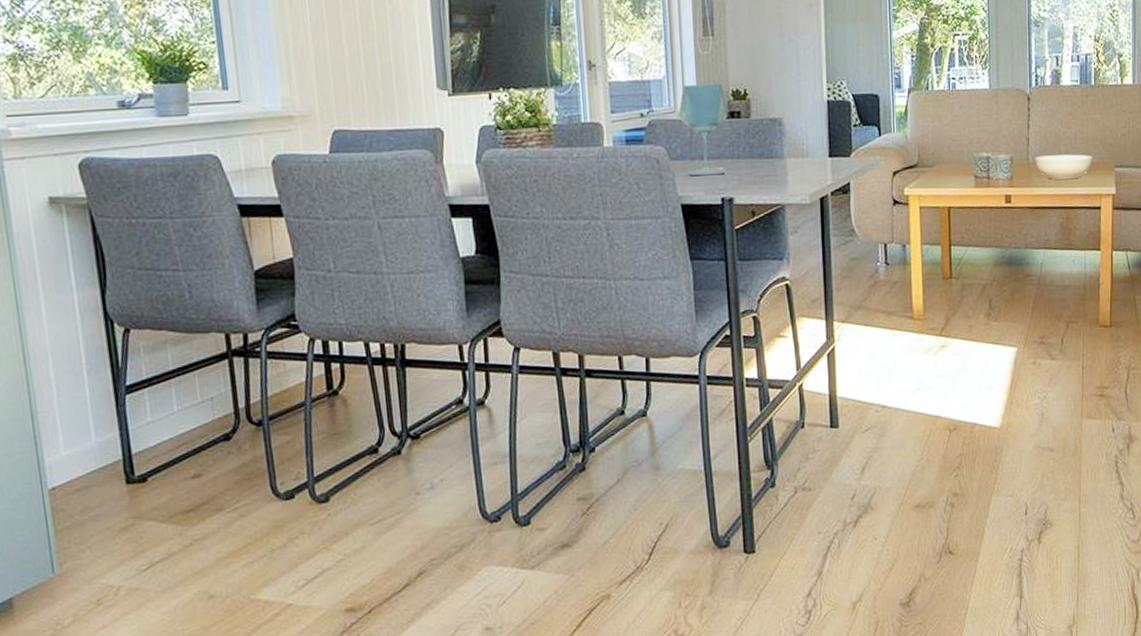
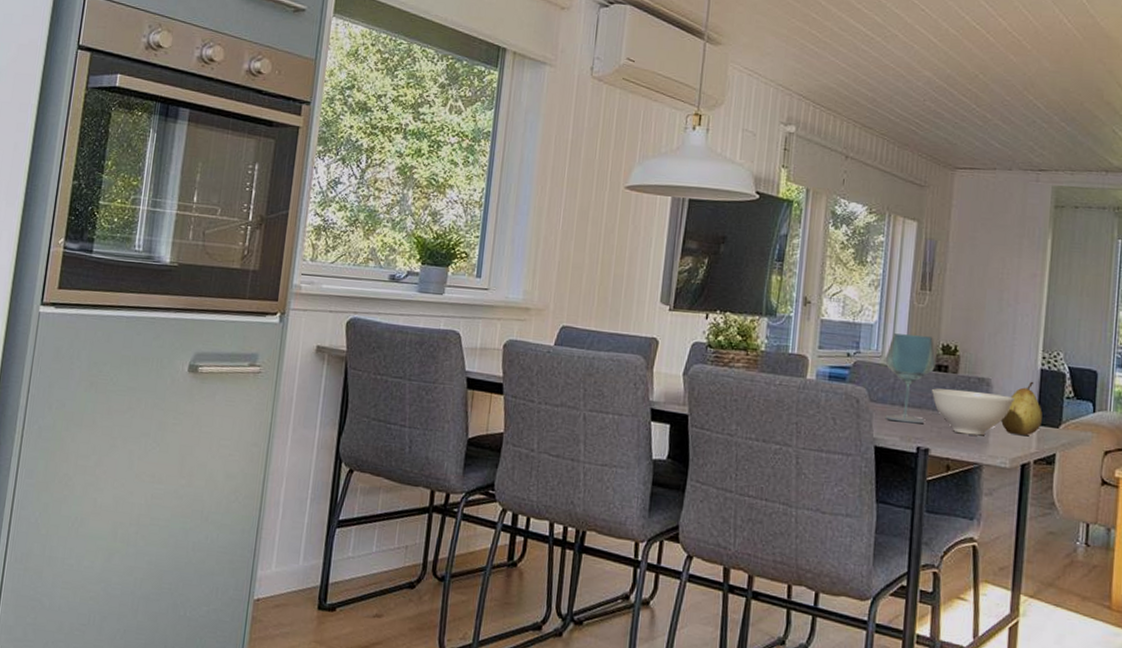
bowl: none [727,132,807,178] -> present [931,388,1015,436]
fruit: none [797,114,834,170] -> present [1001,381,1043,435]

